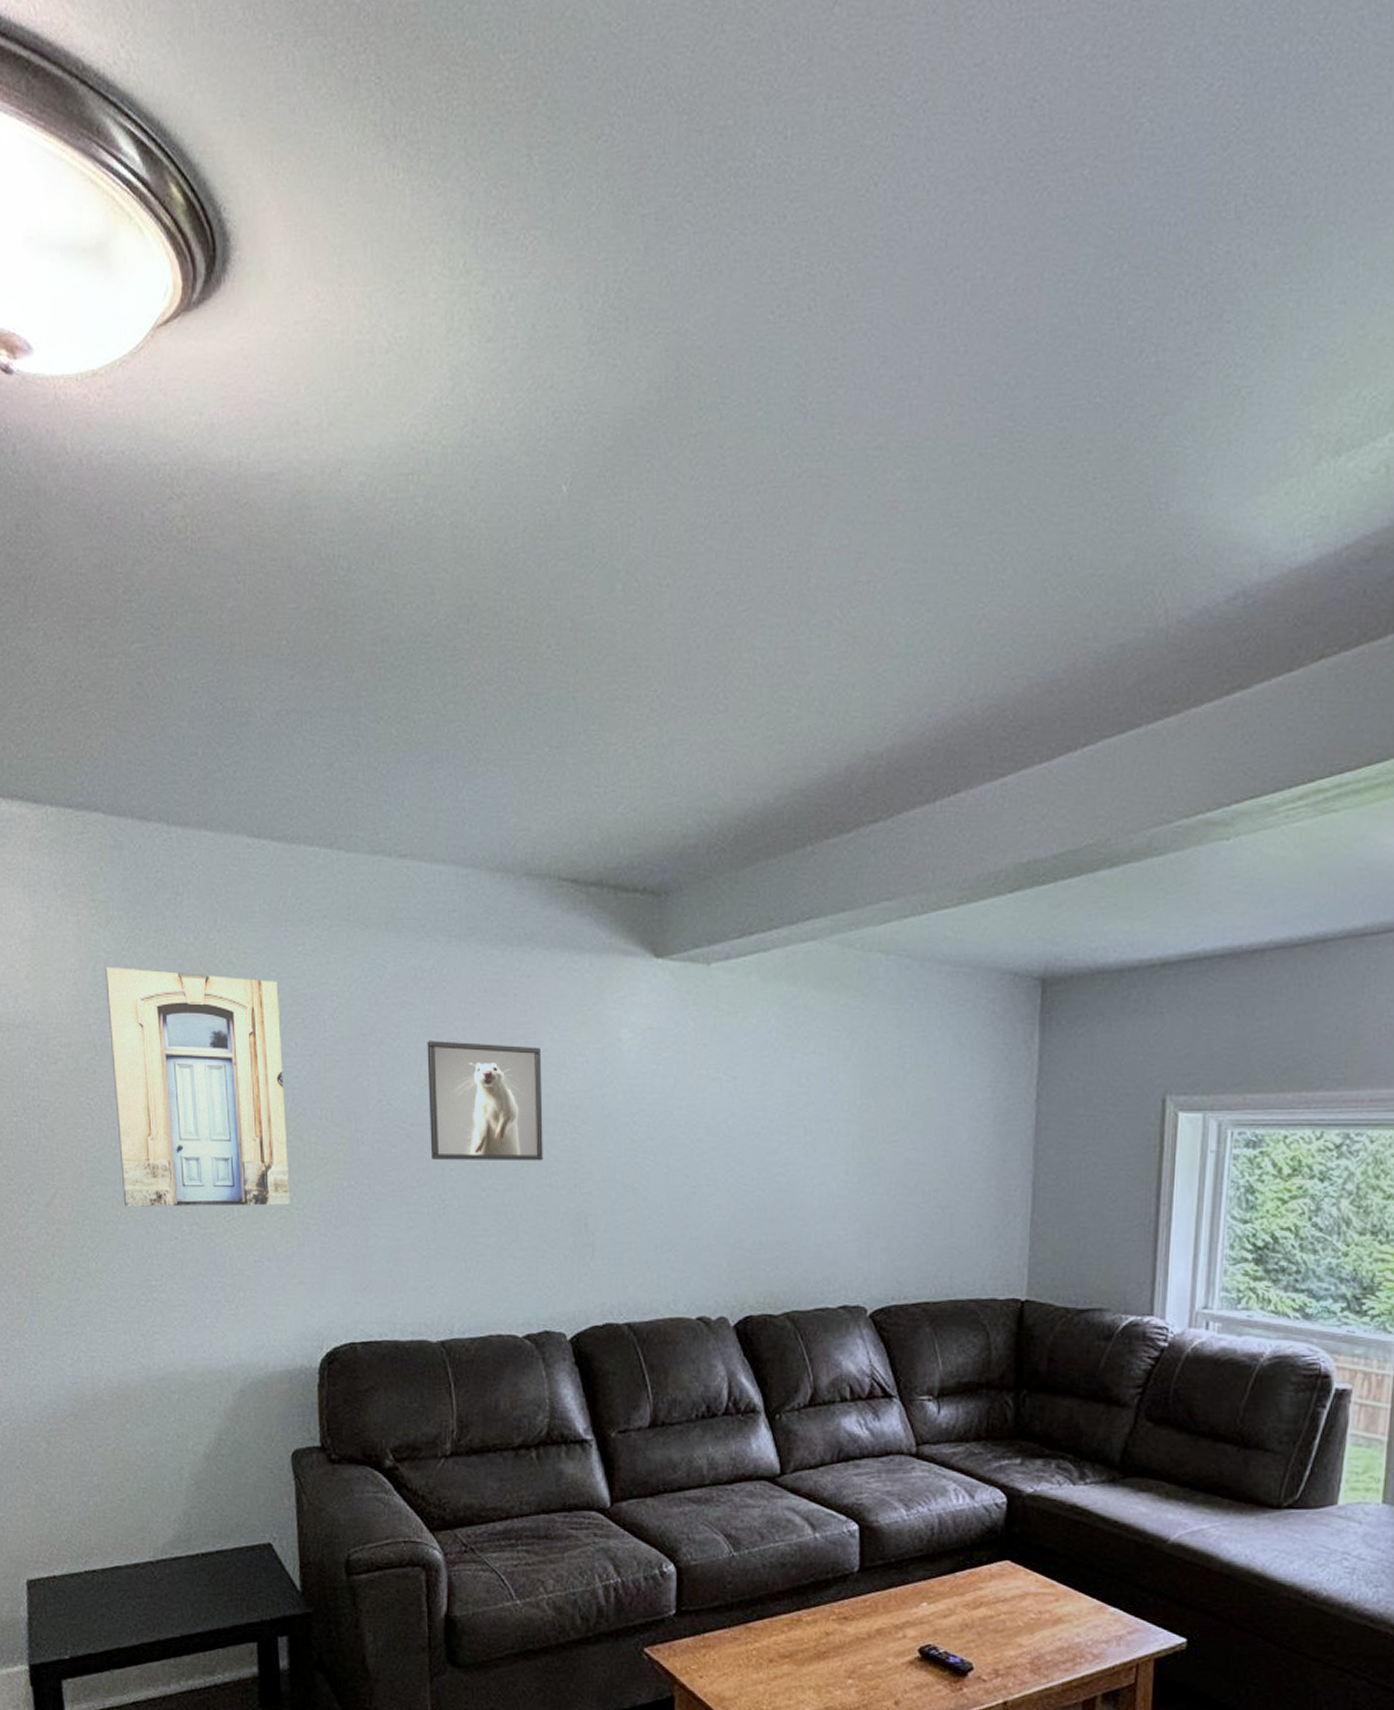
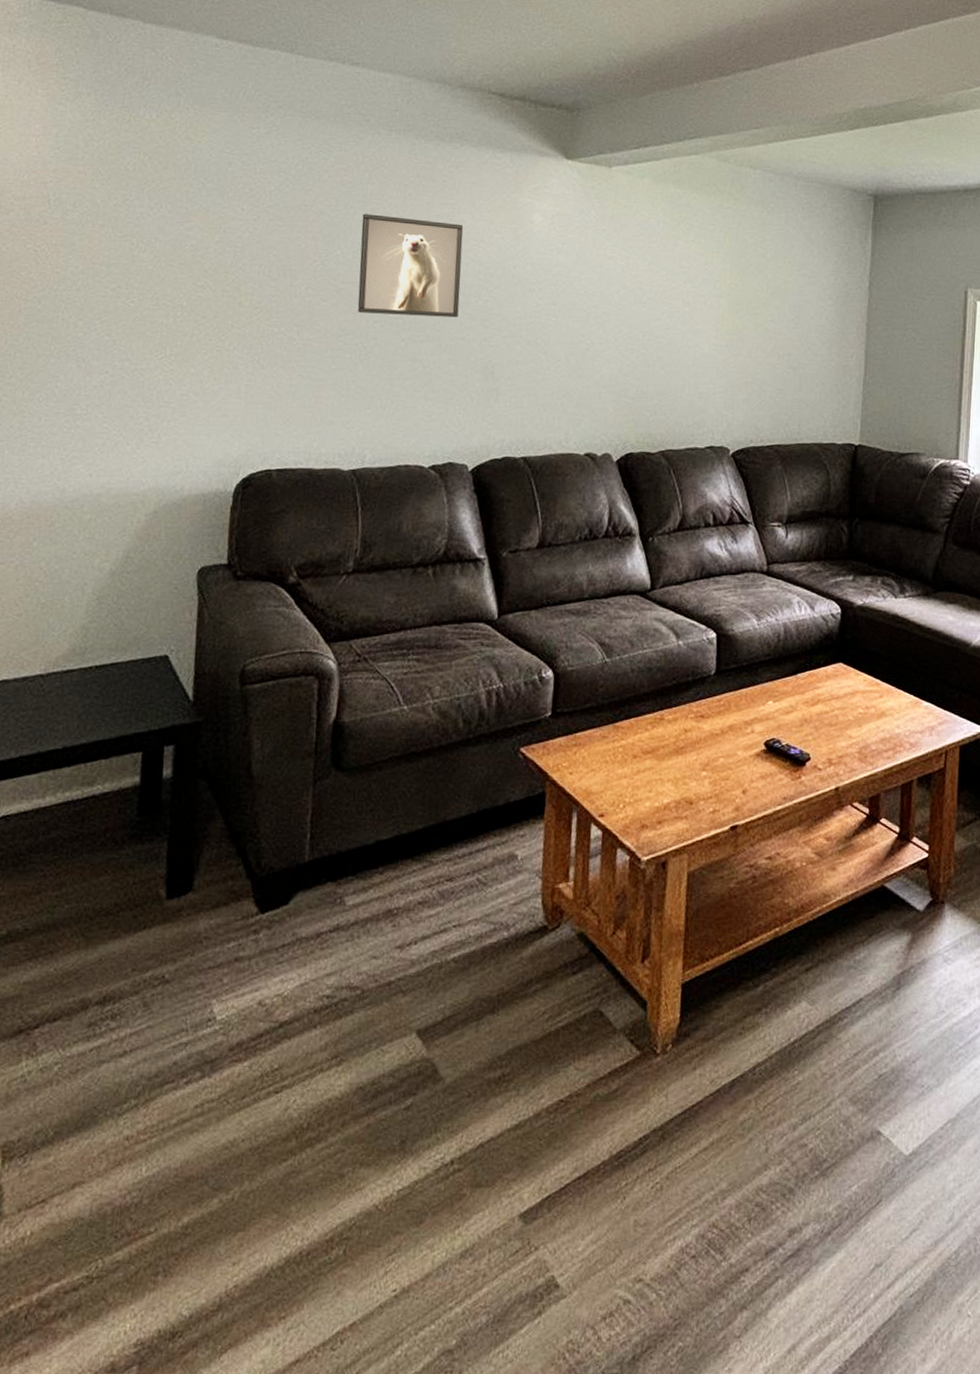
wall art: present [105,966,290,1207] -> none [58,134,231,347]

